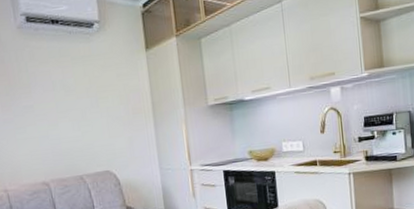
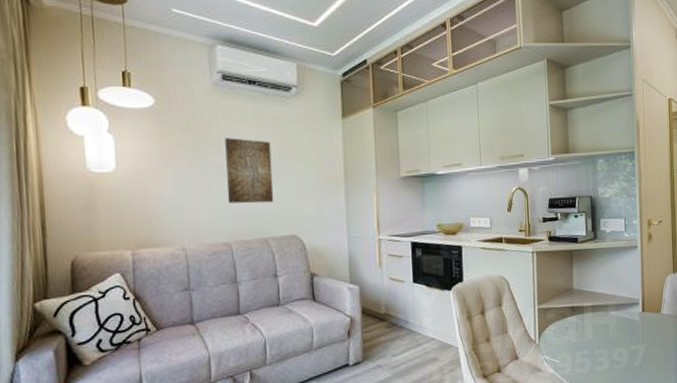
wall art: none [34,79,86,144] -> present [225,138,274,204]

